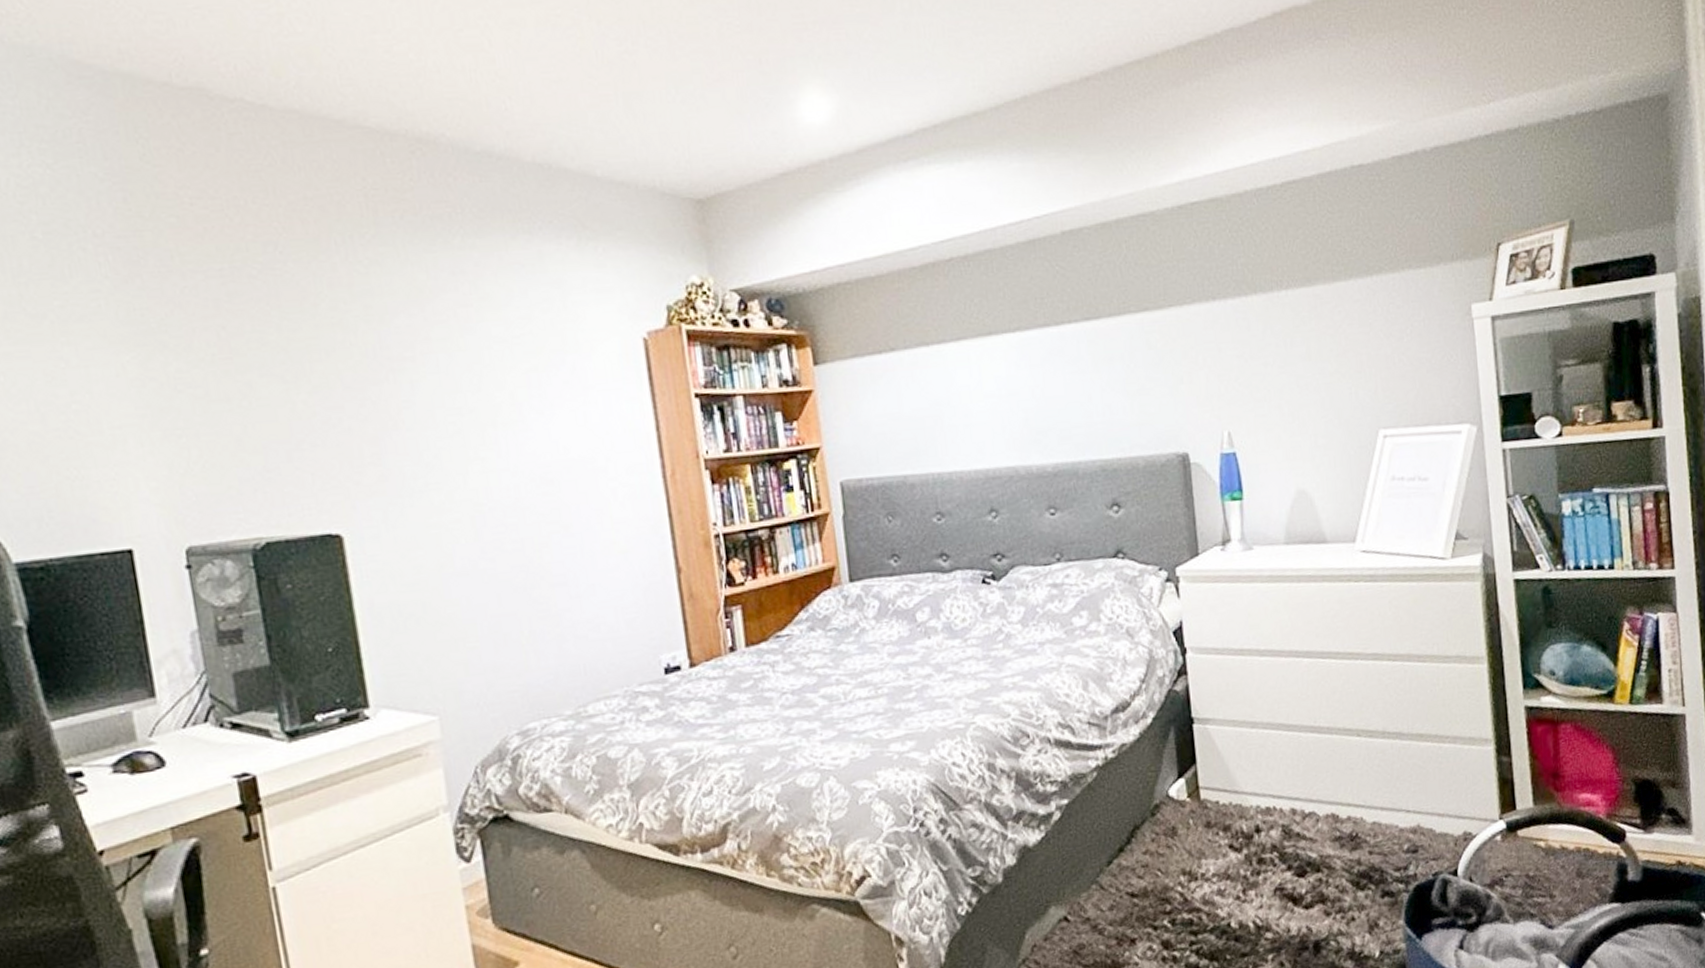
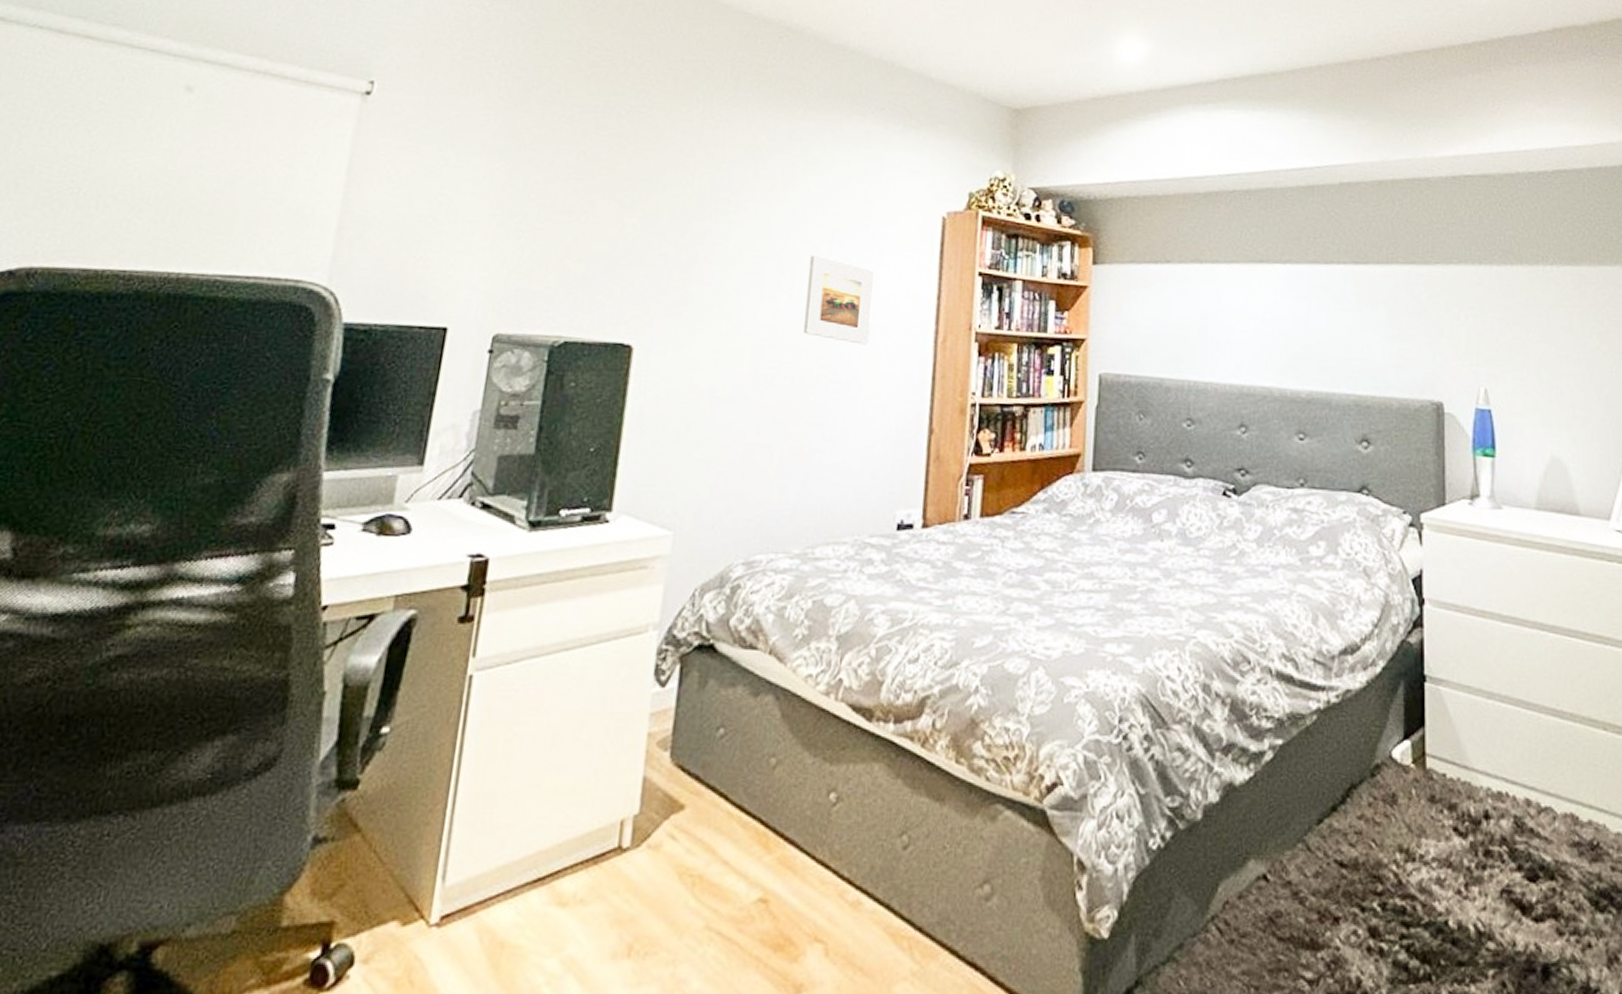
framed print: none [508,402,594,493] -> present [804,254,875,345]

